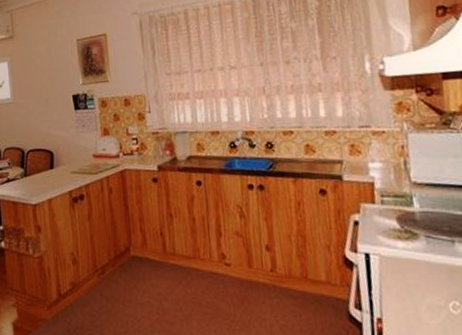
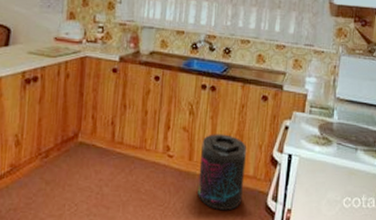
supplement container: none [259,236,319,323] -> present [198,134,247,211]

